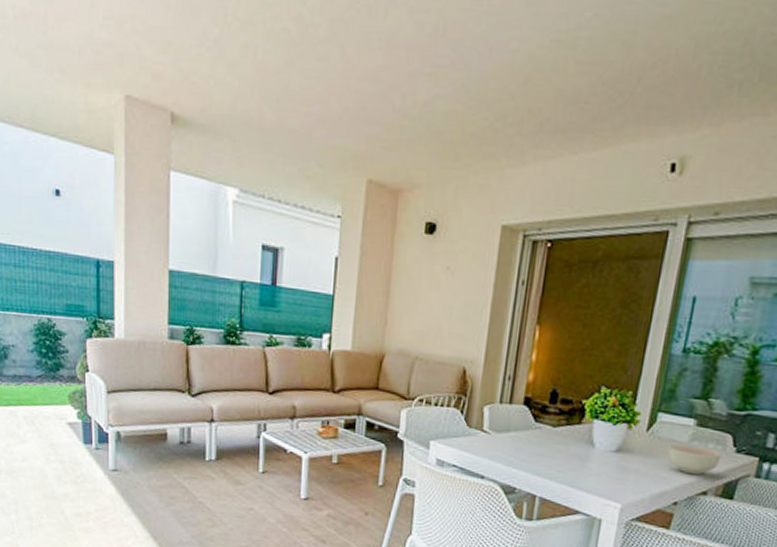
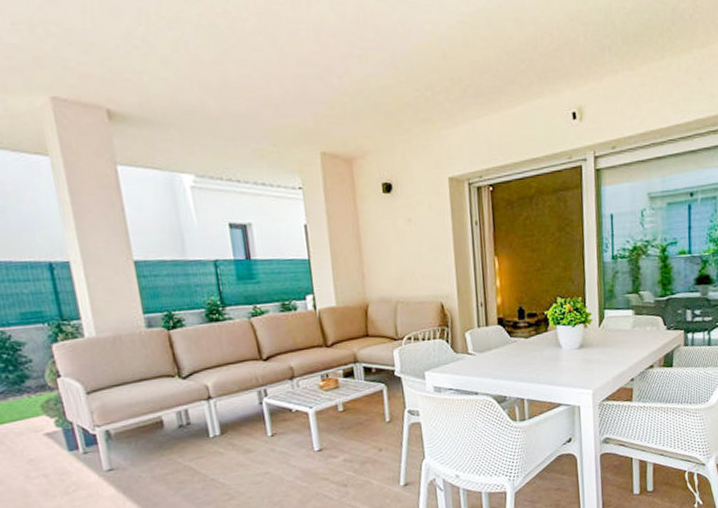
bowl: present [667,444,722,476] -> none [617,331,658,354]

